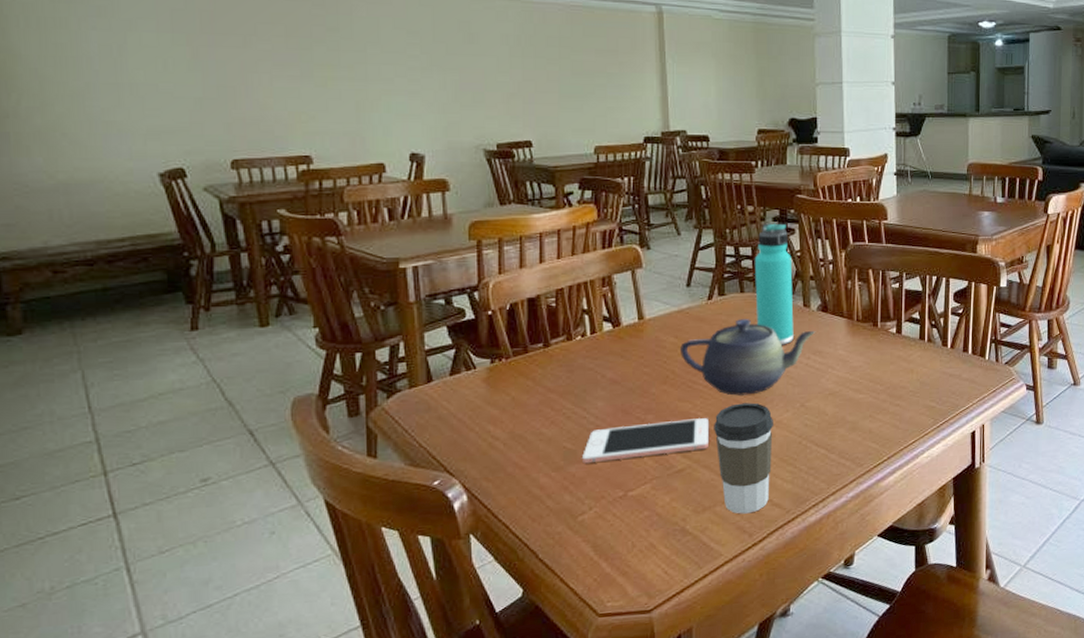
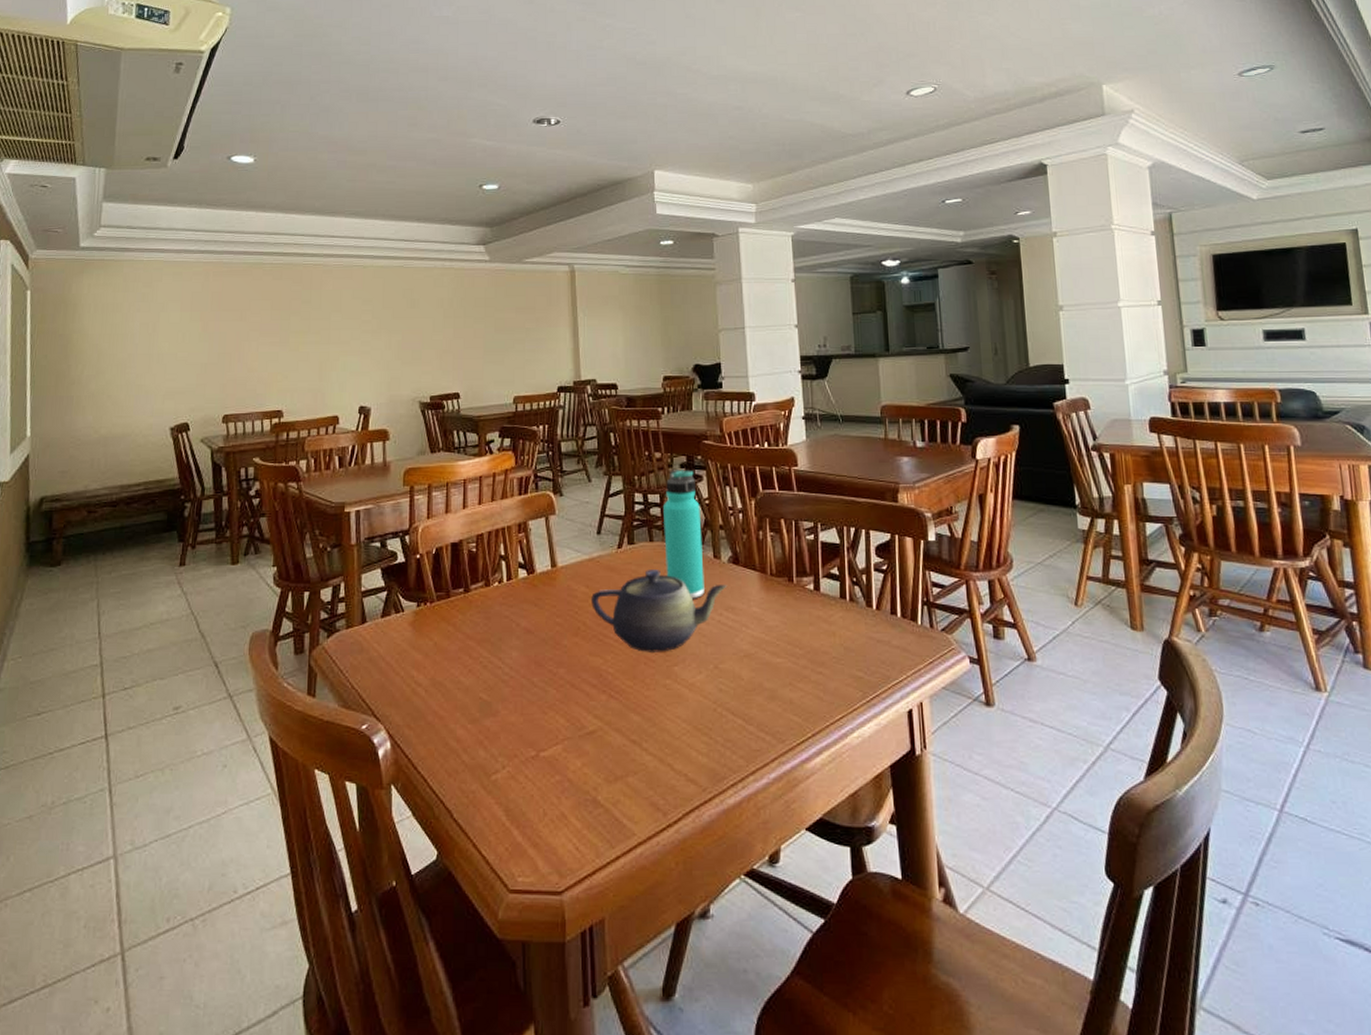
cell phone: present [582,418,710,464] -> none [497,675,621,718]
coffee cup: present [714,402,774,514] -> none [625,661,687,788]

